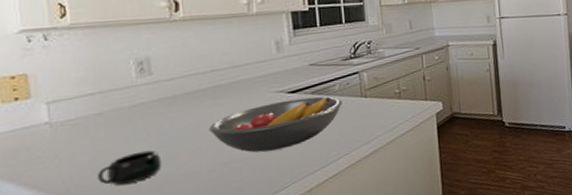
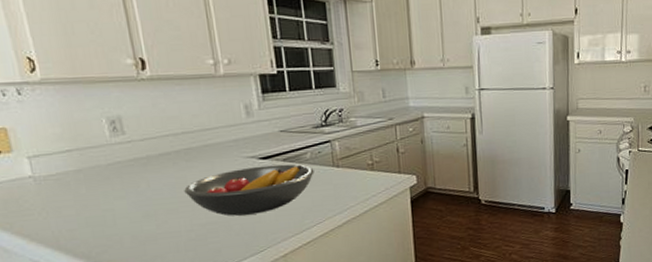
mug: present [97,150,162,186] -> none [83,208,143,240]

